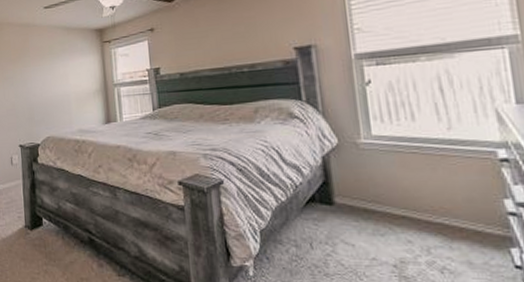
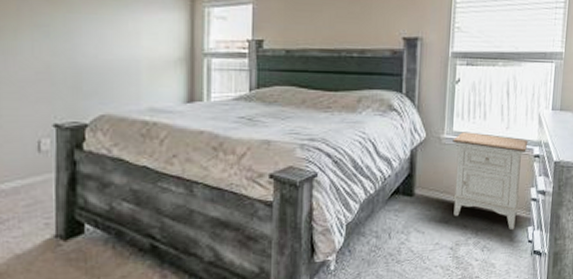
nightstand: none [373,135,490,250] -> present [452,132,528,229]

